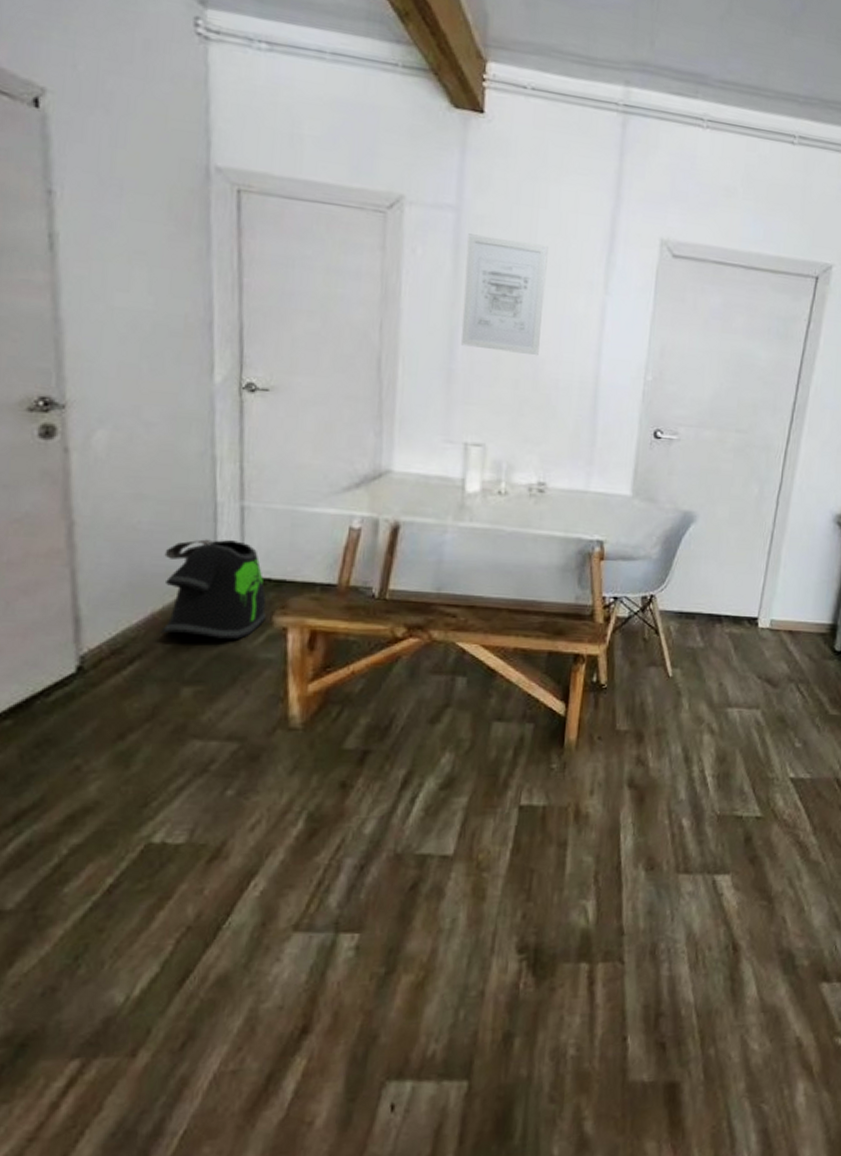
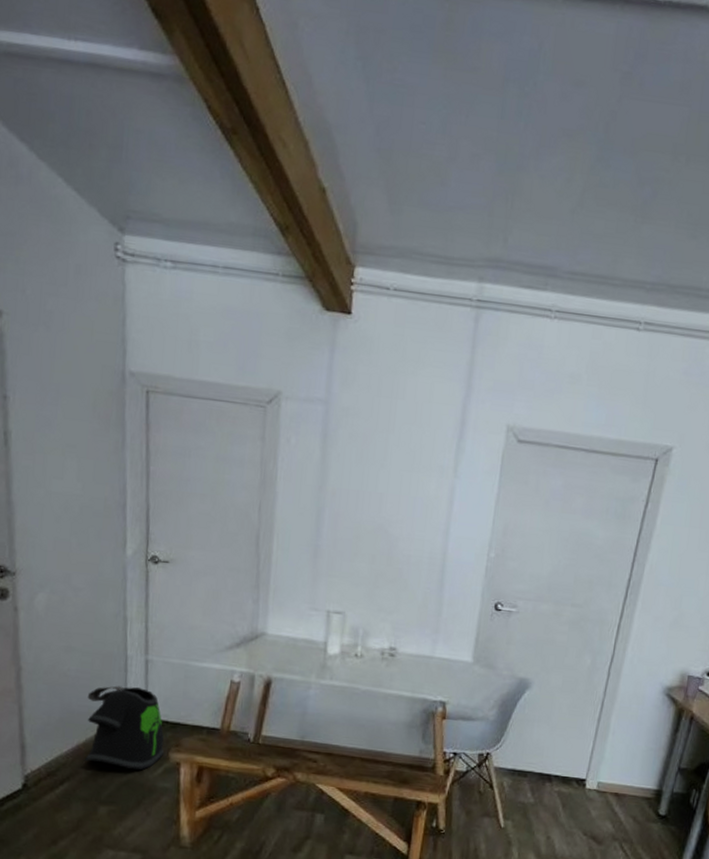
wall art: present [460,233,548,356] -> none [326,424,405,534]

